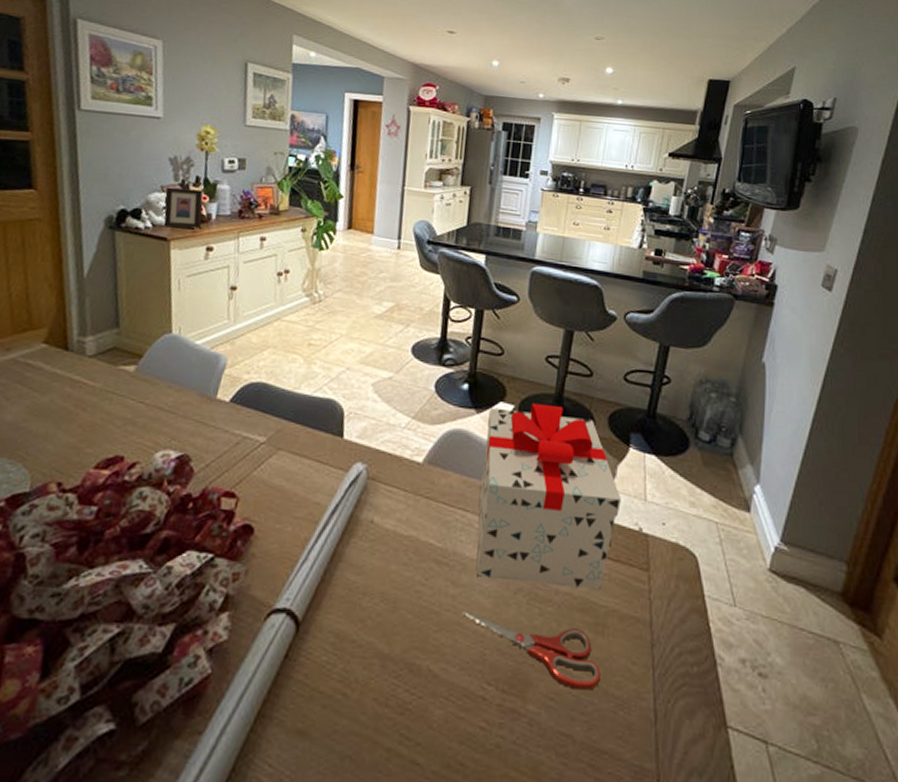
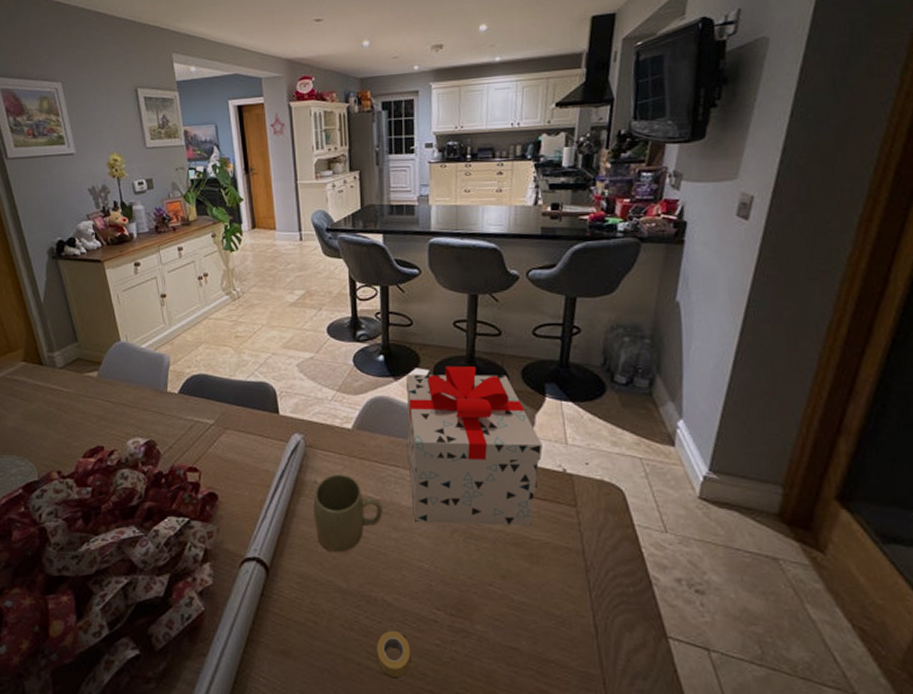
picture frame: present [163,187,204,229] -> none [91,213,126,251]
mug: none [363,513,444,609] -> present [313,473,383,553]
adhesive tape: none [411,707,452,768] -> present [377,630,411,677]
scissors: present [461,611,601,690] -> none [405,551,540,611]

